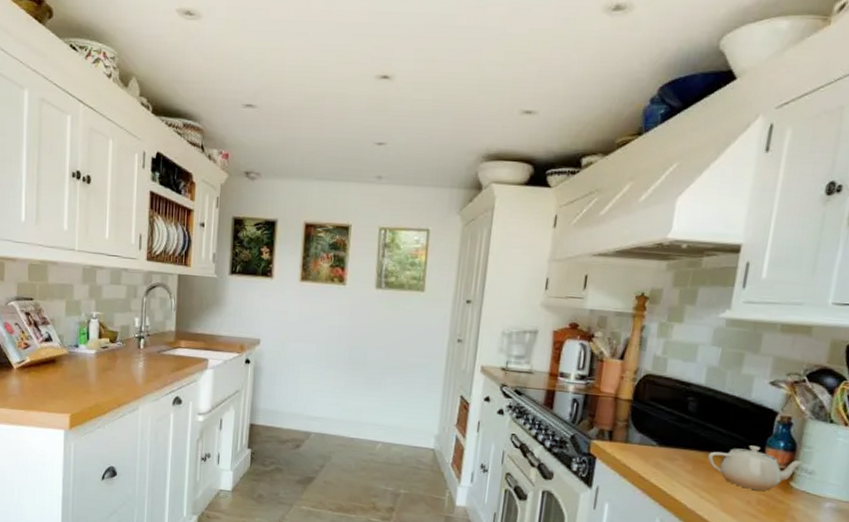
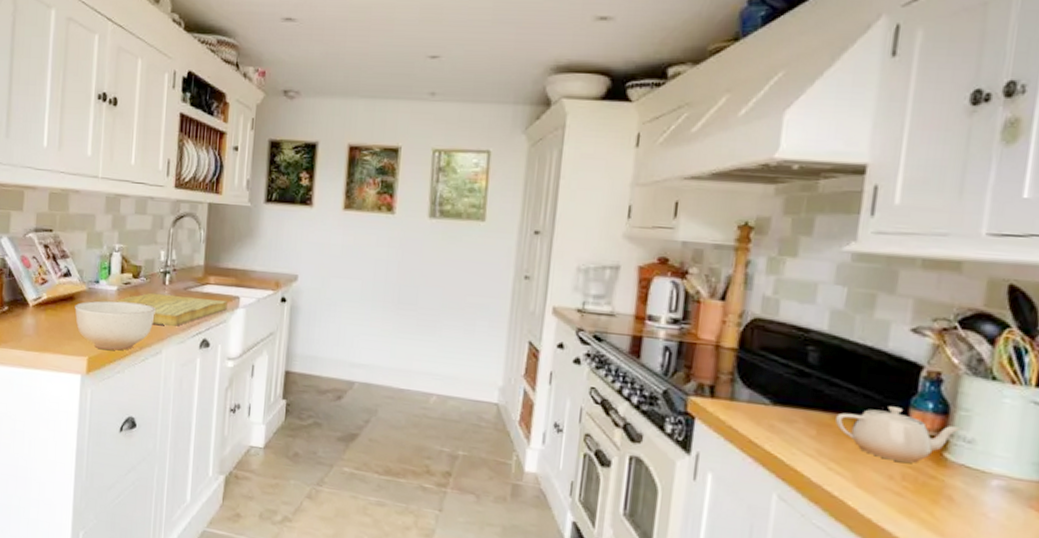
bowl: none [56,363,133,408] -> present [75,300,157,351]
cutting board: none [92,355,197,386] -> present [113,292,227,326]

